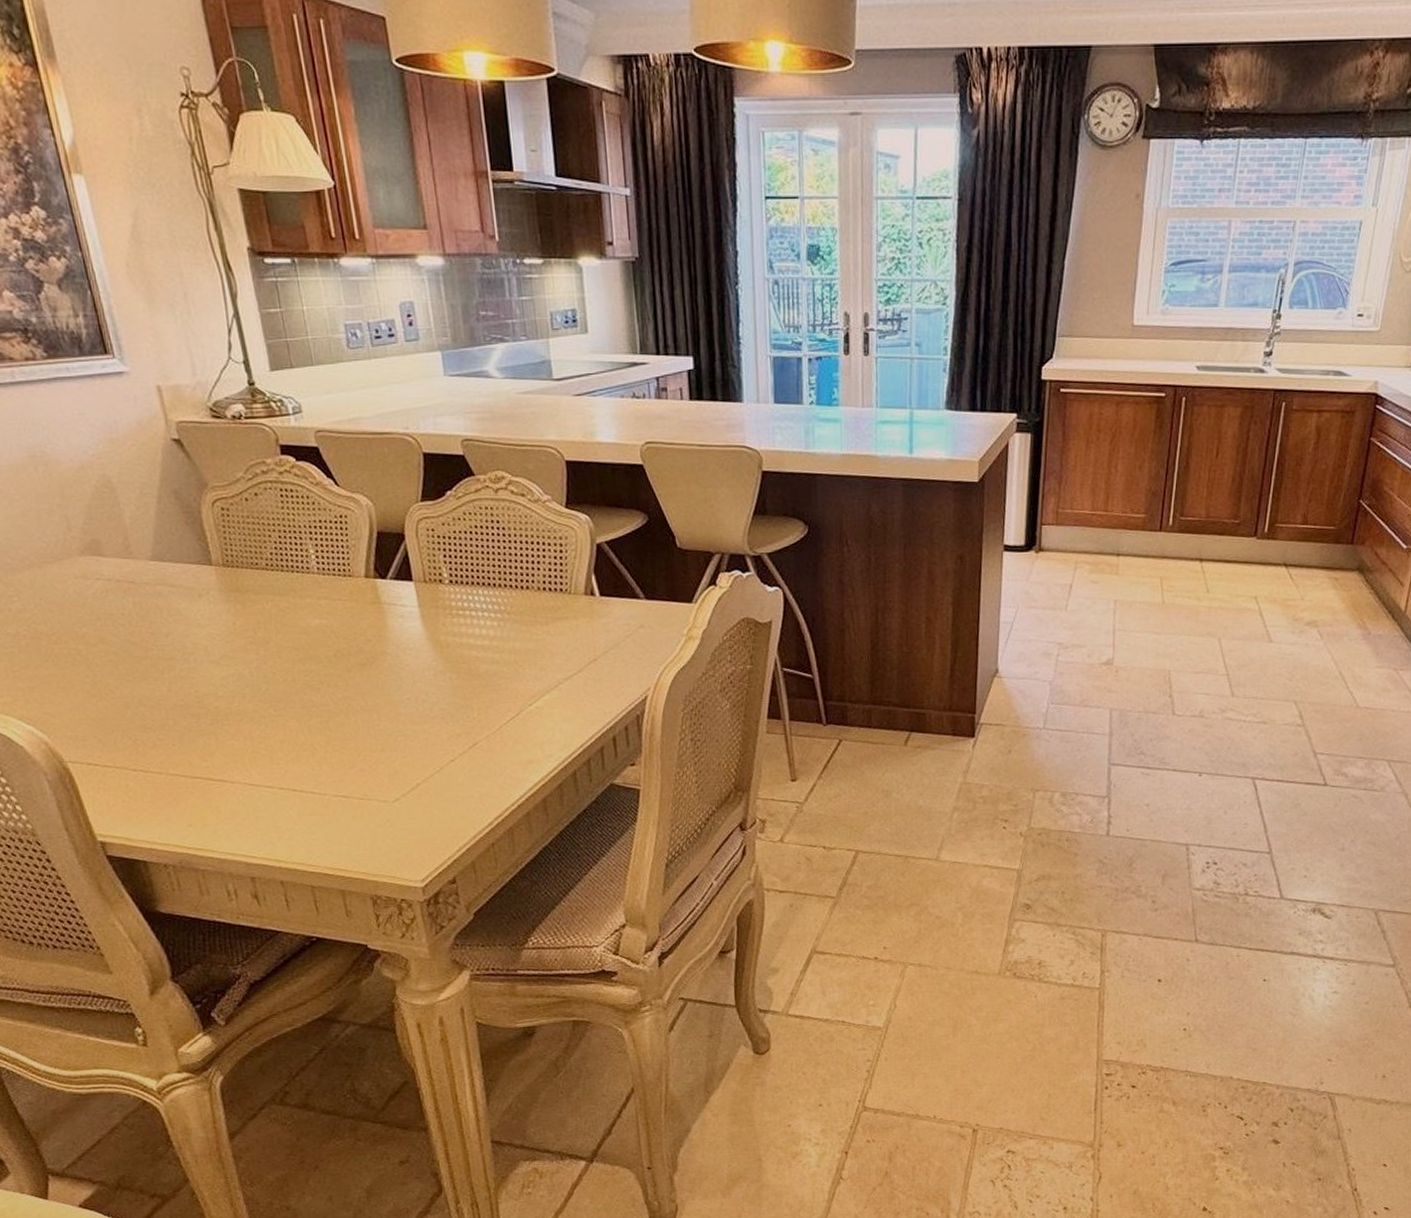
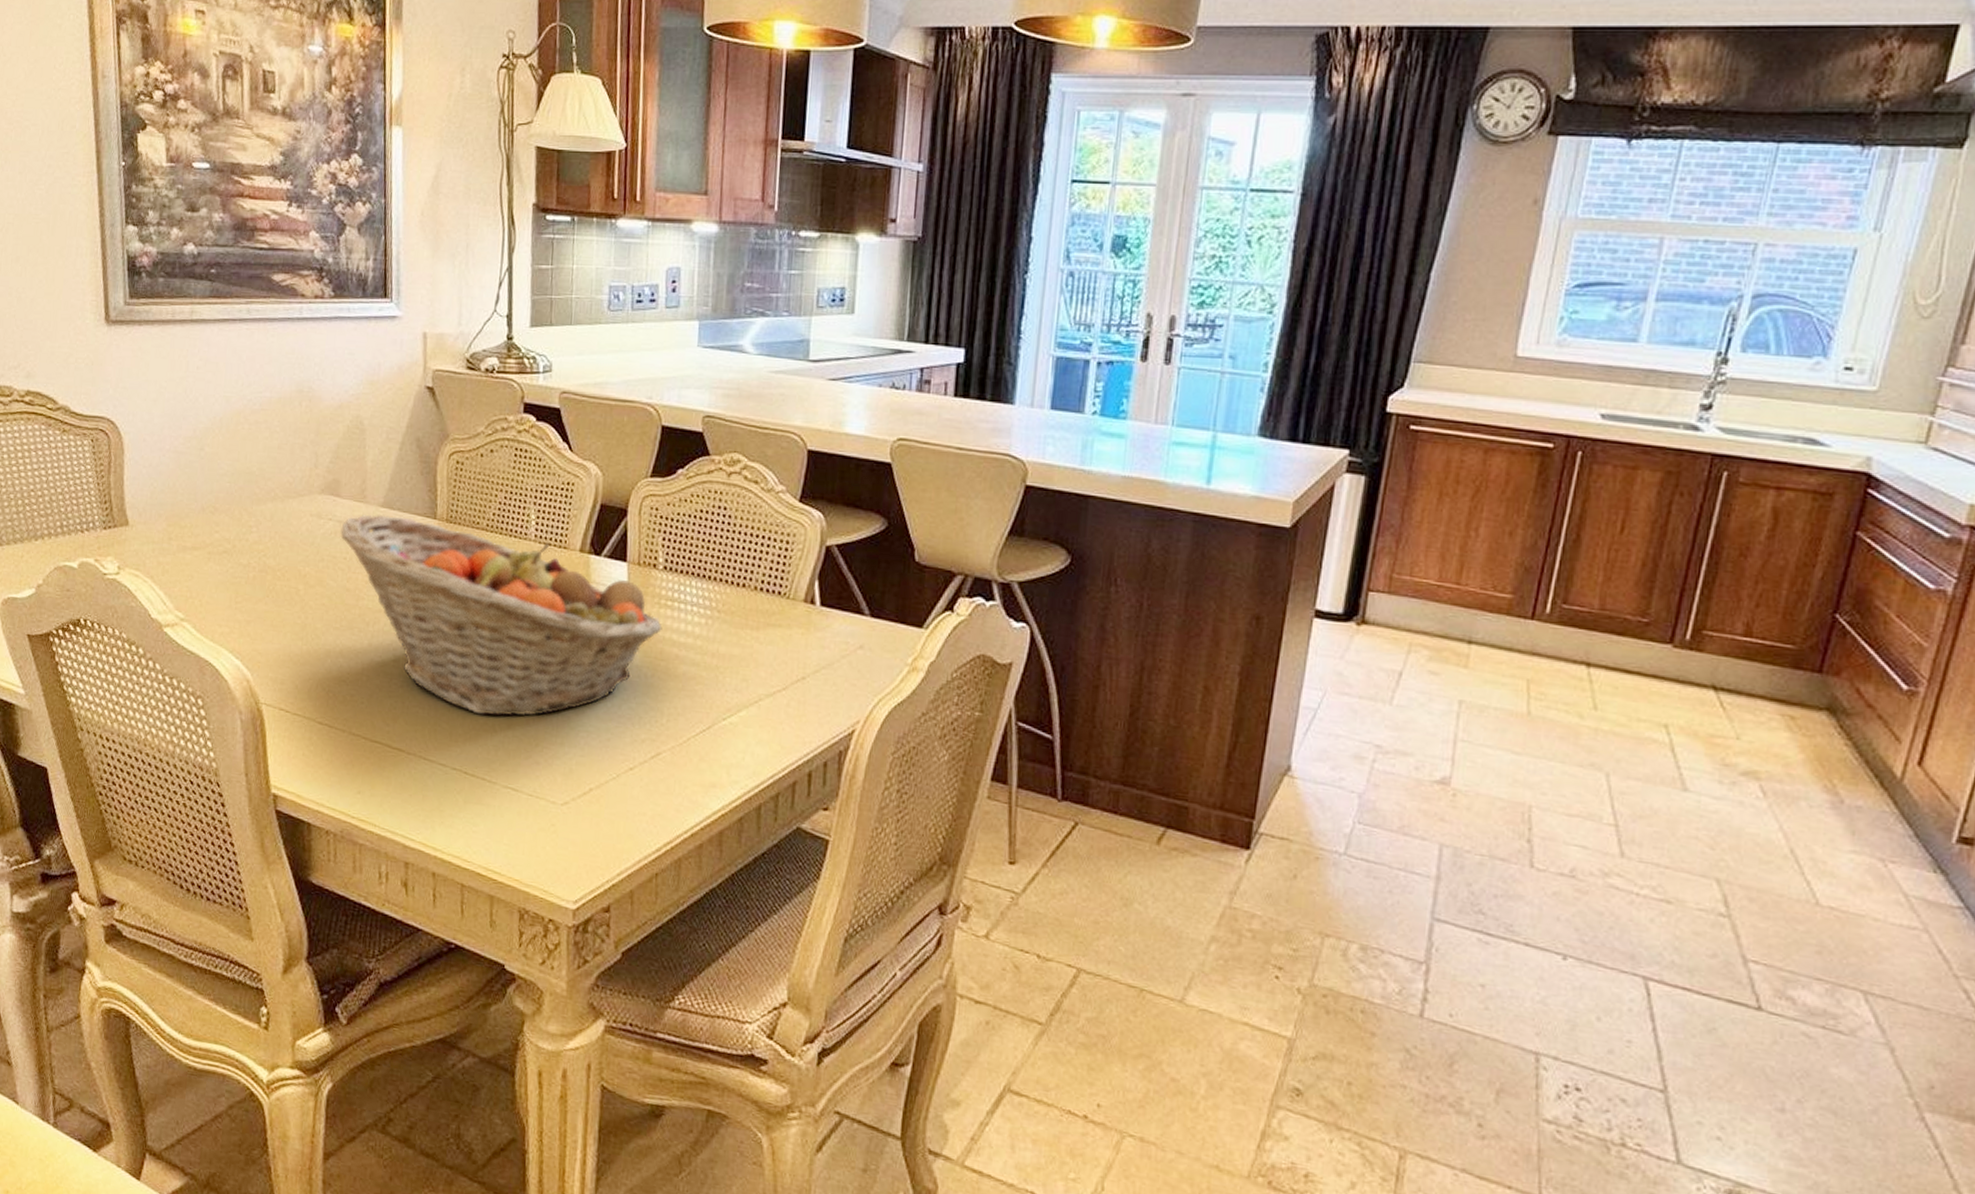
fruit basket: none [111,567,459,737] -> present [340,514,662,717]

